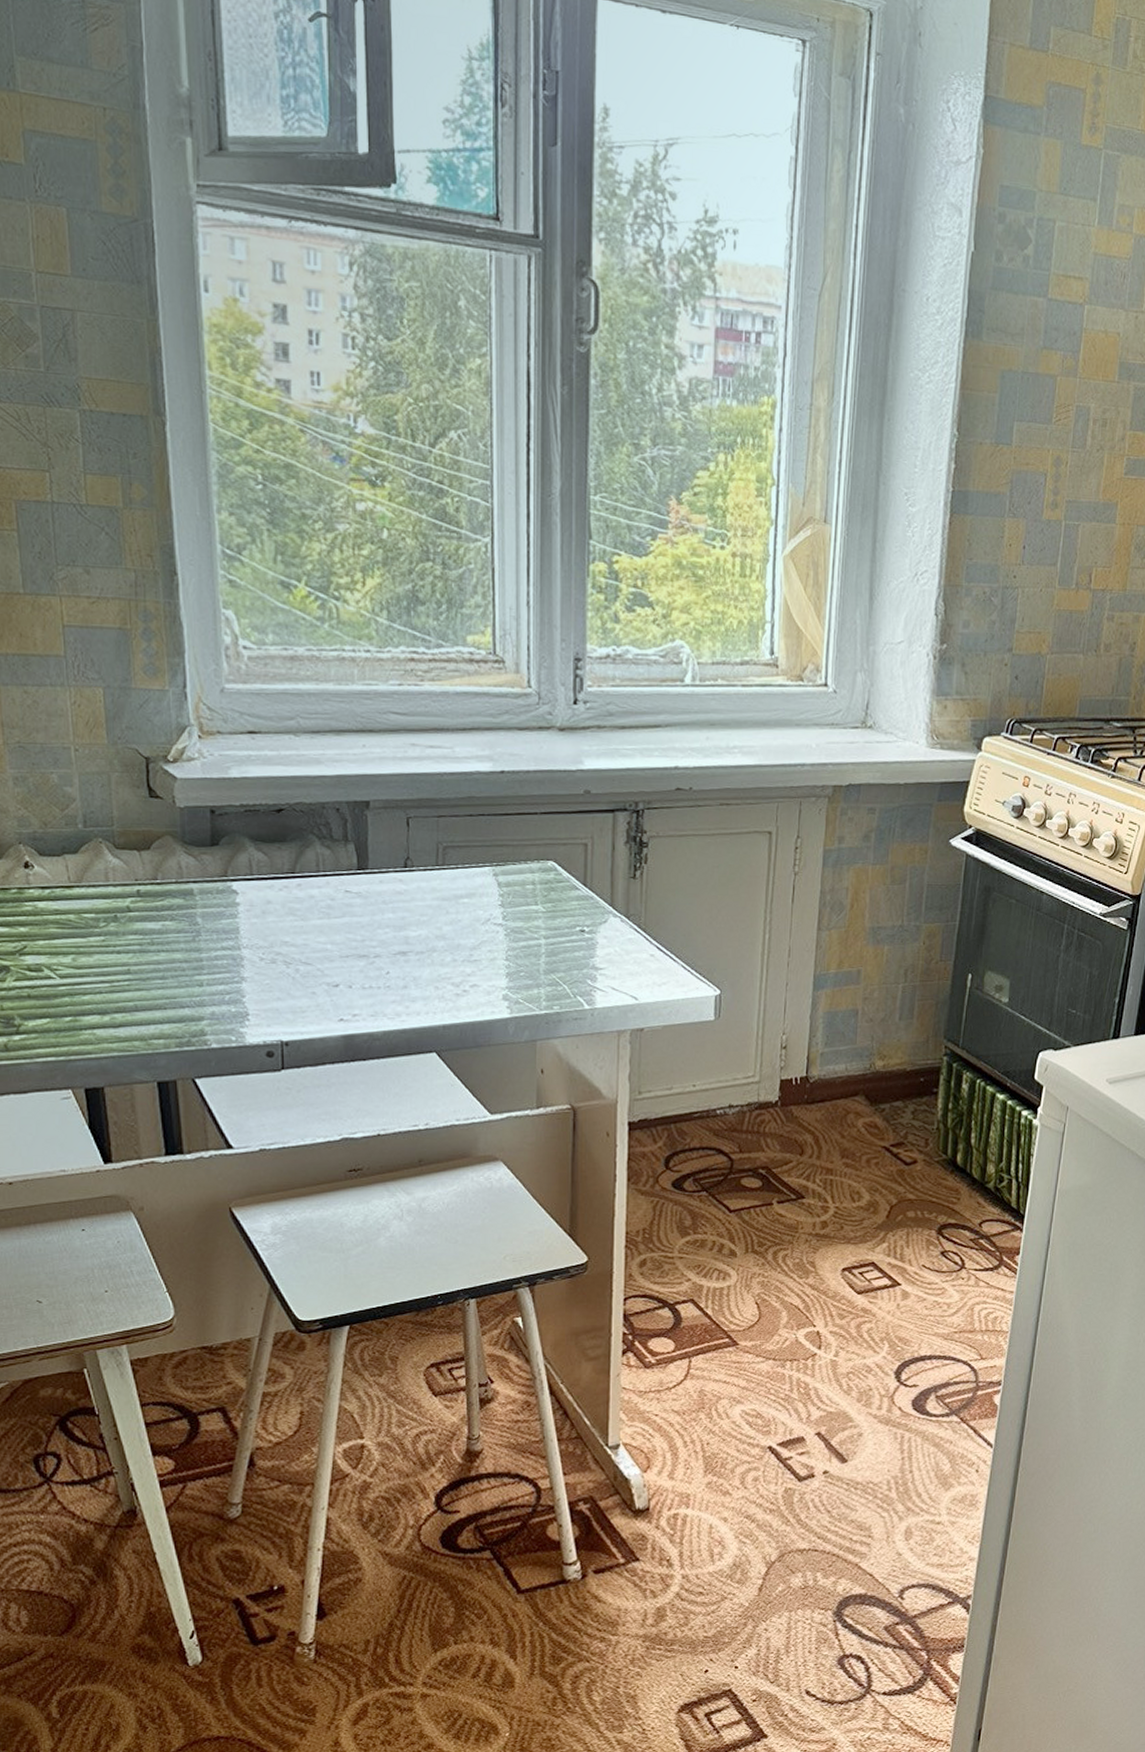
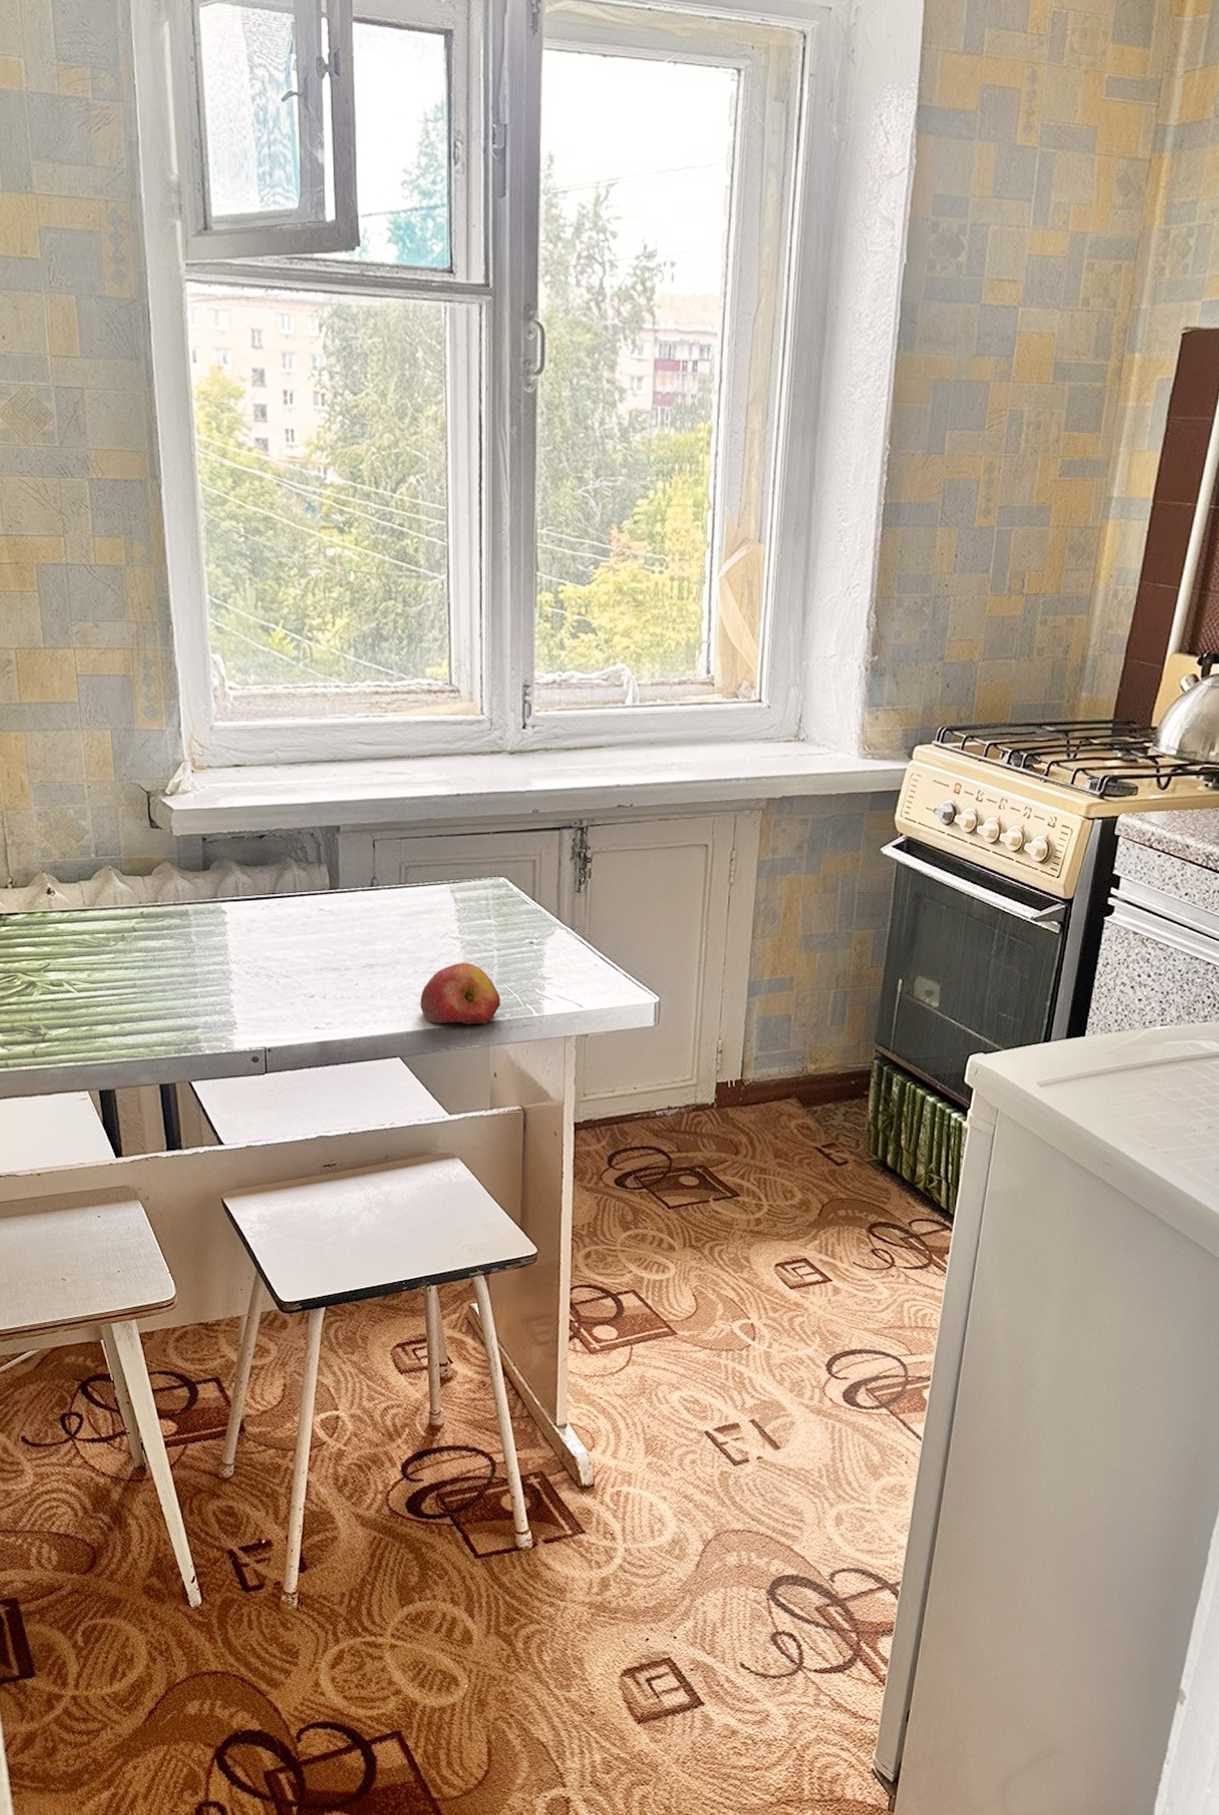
apple: none [459,951,549,1018] -> present [420,963,501,1025]

